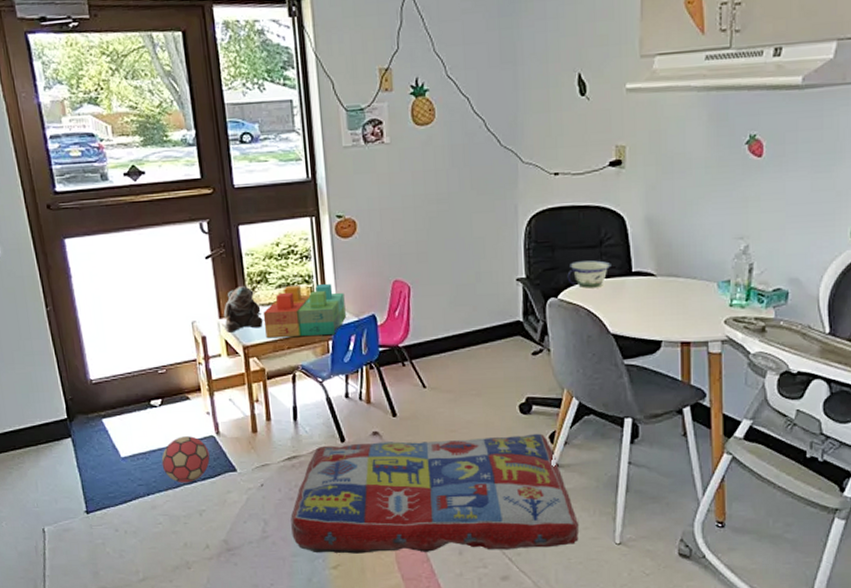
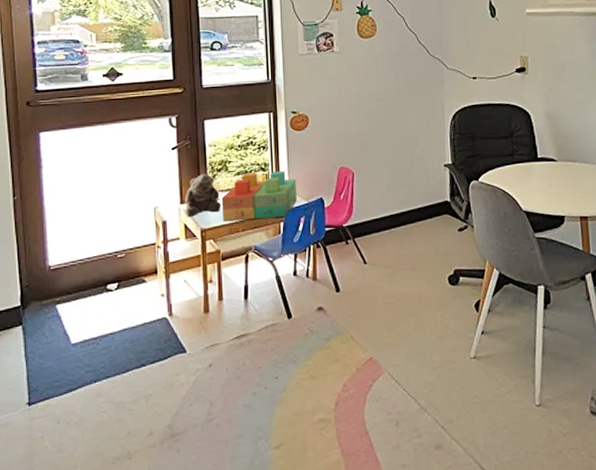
toy ball: present [161,436,210,483] -> none [112,319,161,368]
play mat: present [290,433,579,555] -> none [236,302,504,434]
bowl: present [567,260,611,289] -> none [486,148,521,172]

